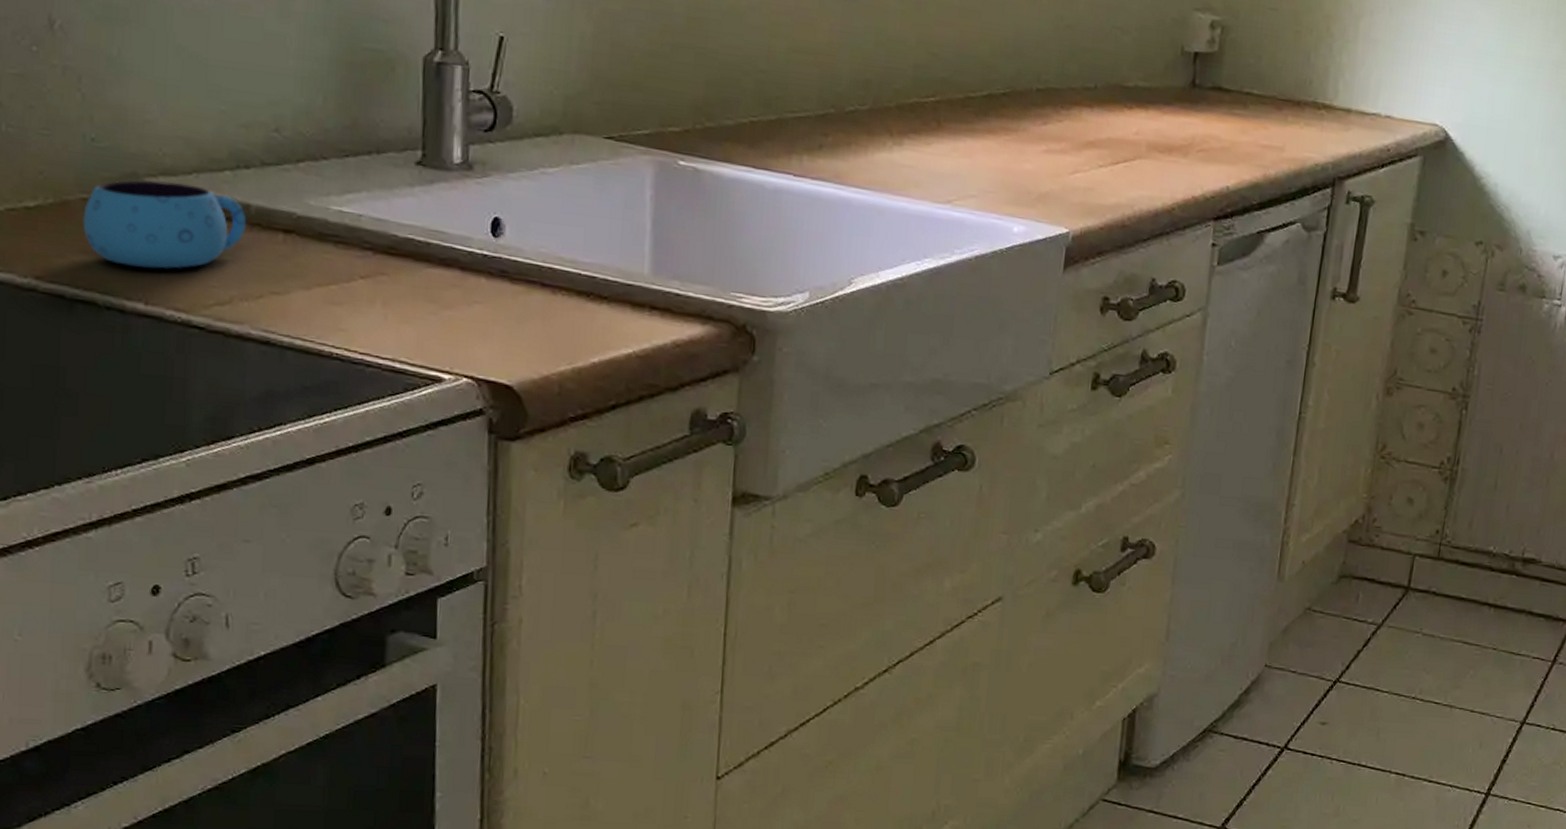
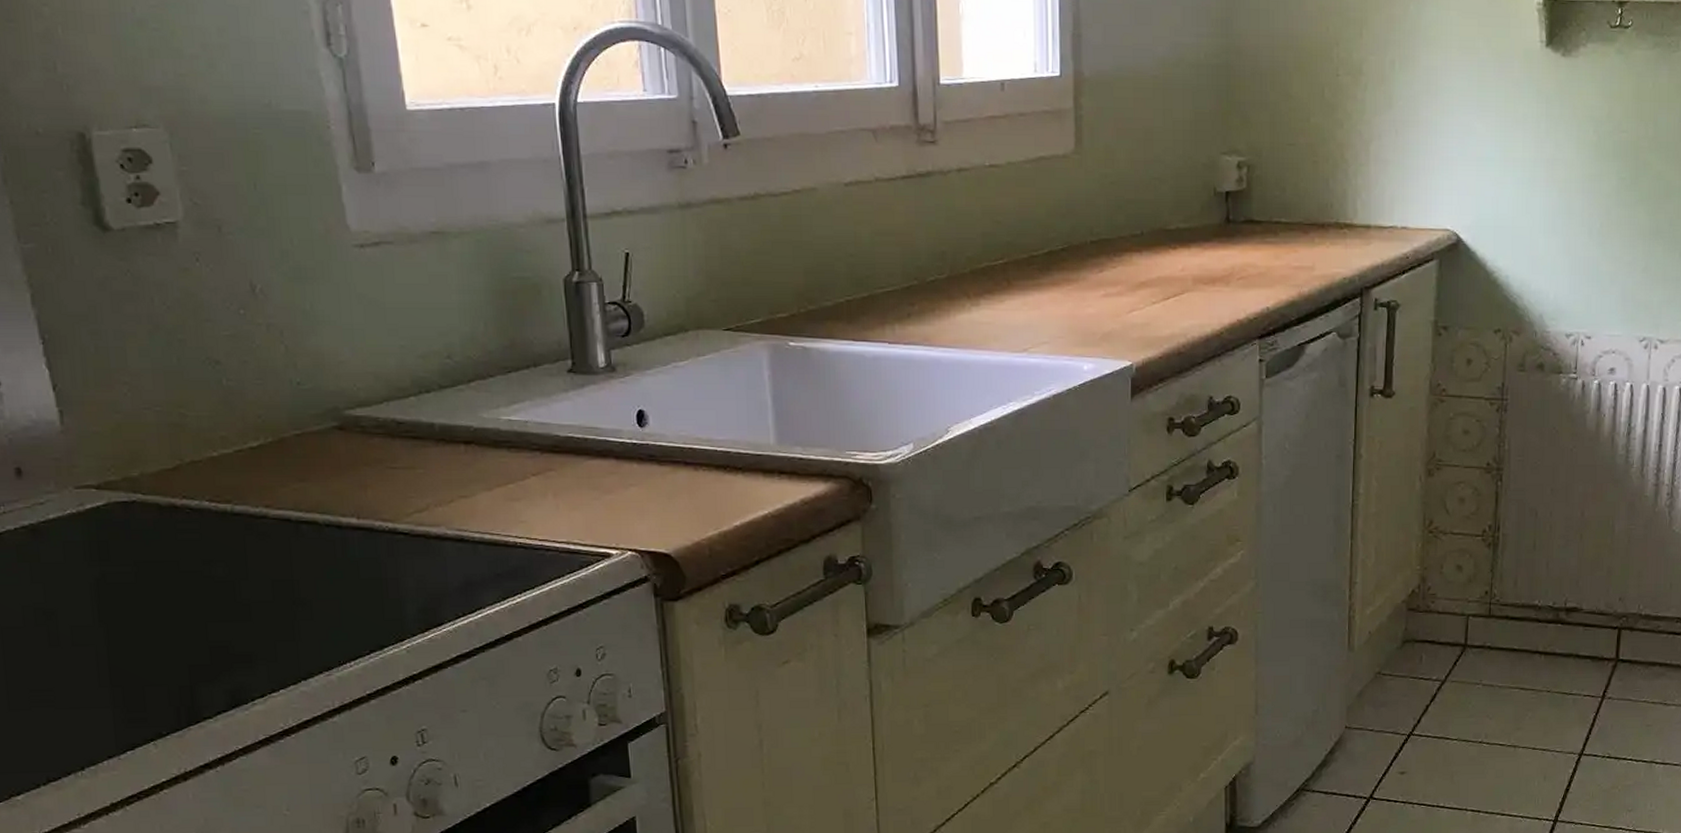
mug: present [82,180,246,270] -> none [298,411,432,487]

